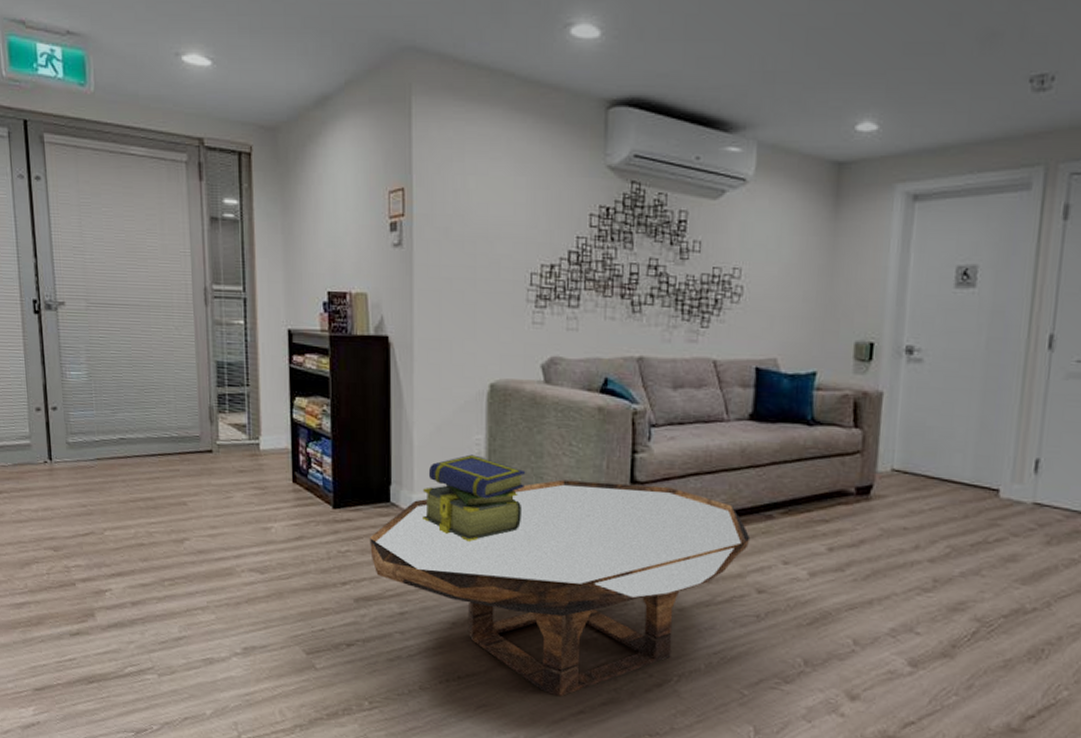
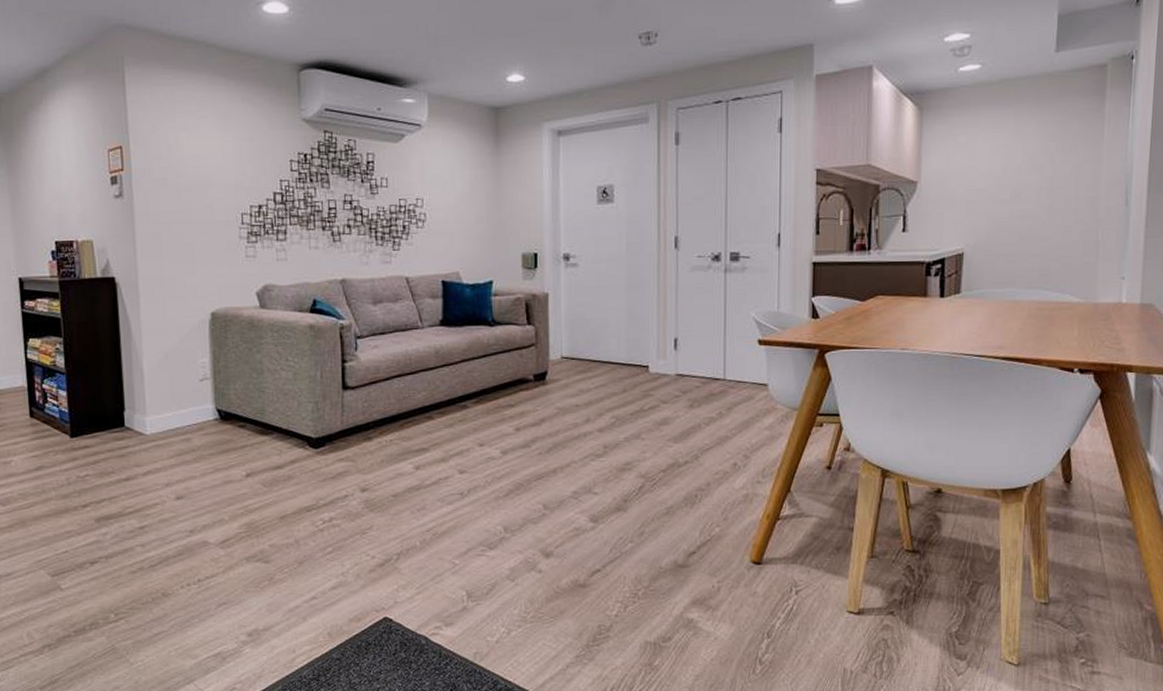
coffee table: present [369,479,751,697] -> none [106,389,450,587]
stack of books: present [421,454,526,543] -> none [154,376,249,456]

